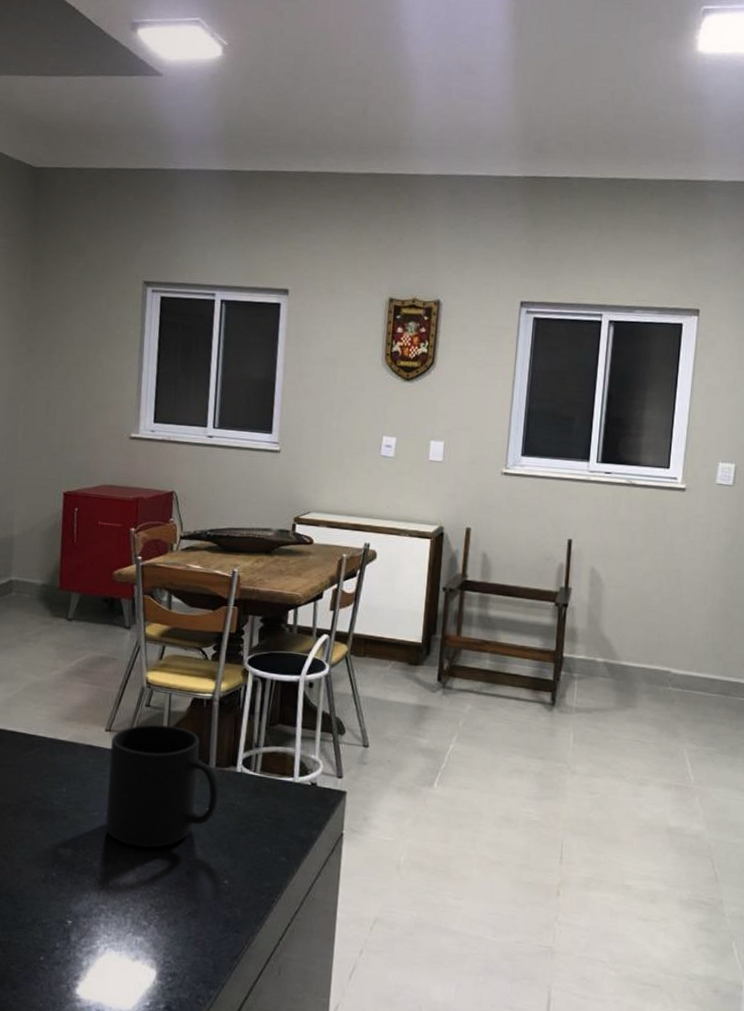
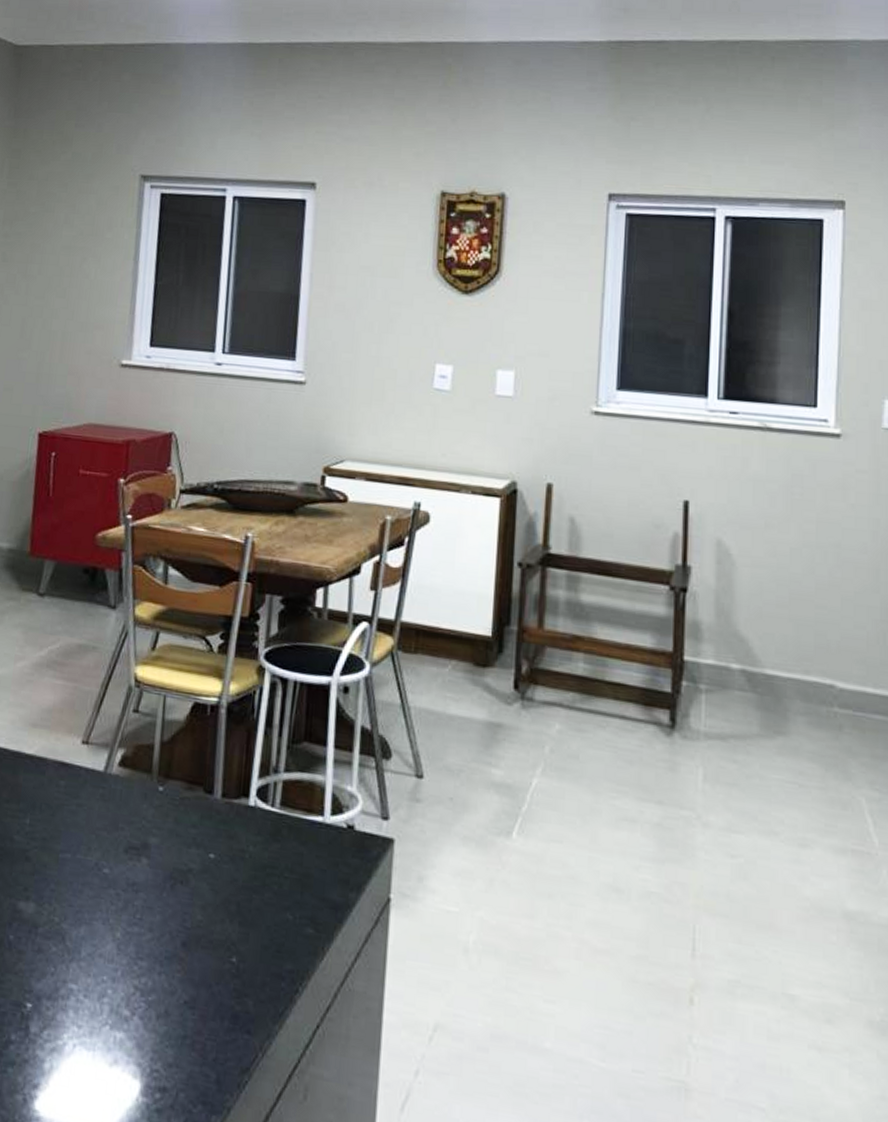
mug: present [105,724,219,848] -> none [79,736,226,907]

